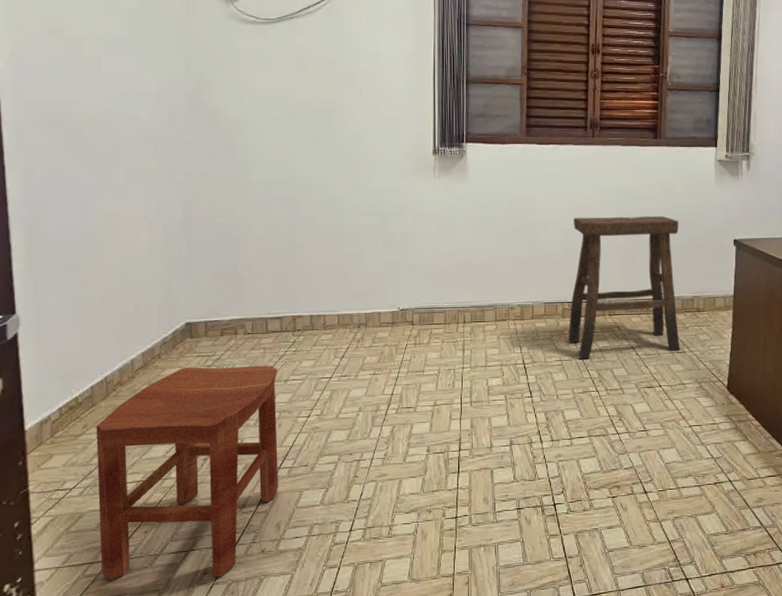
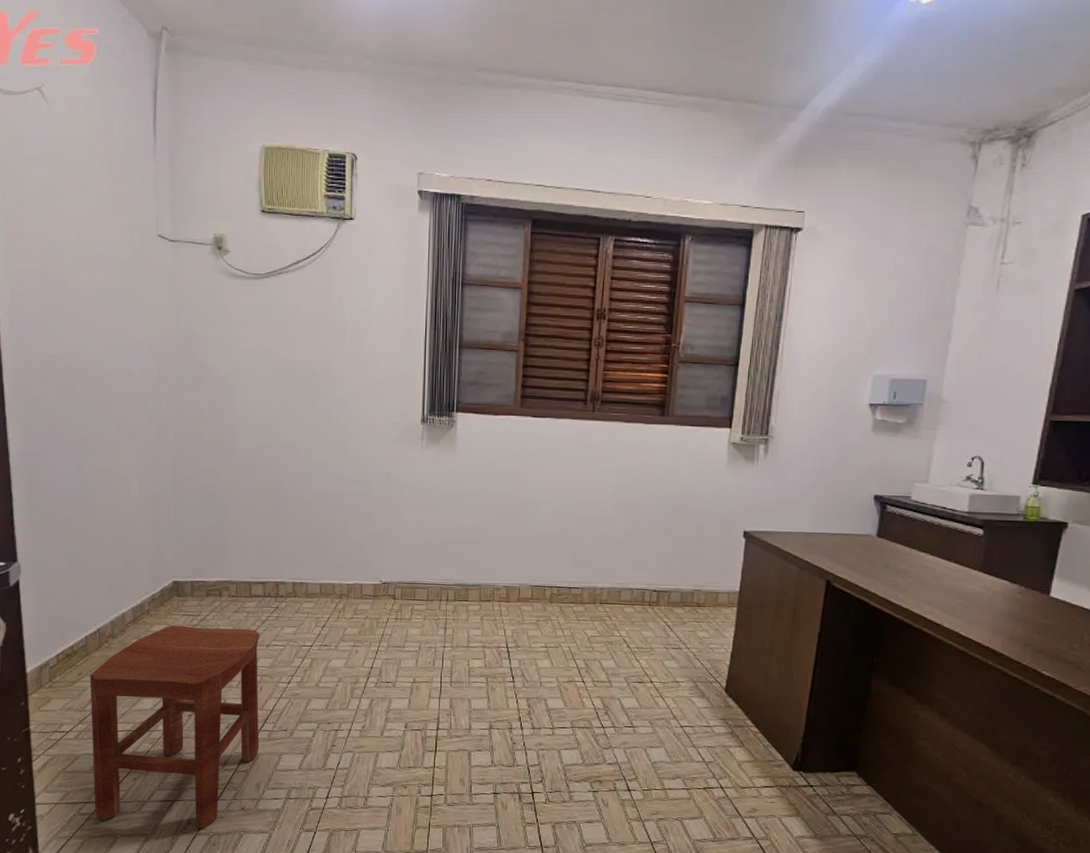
stool: present [568,215,680,359] -> none [555,497,682,648]

